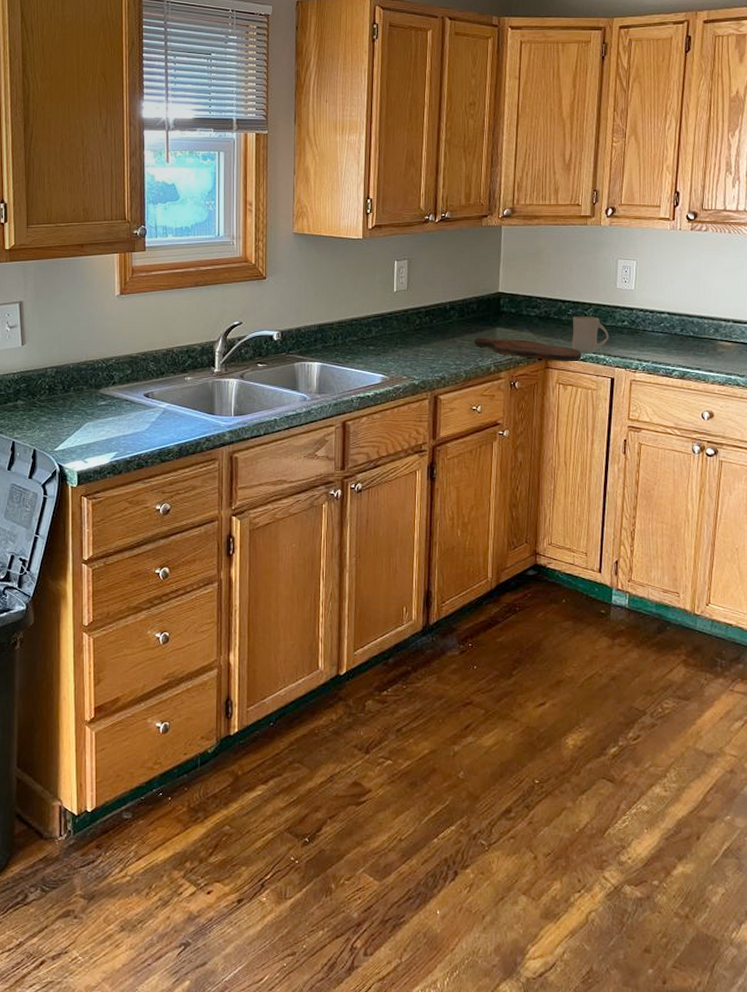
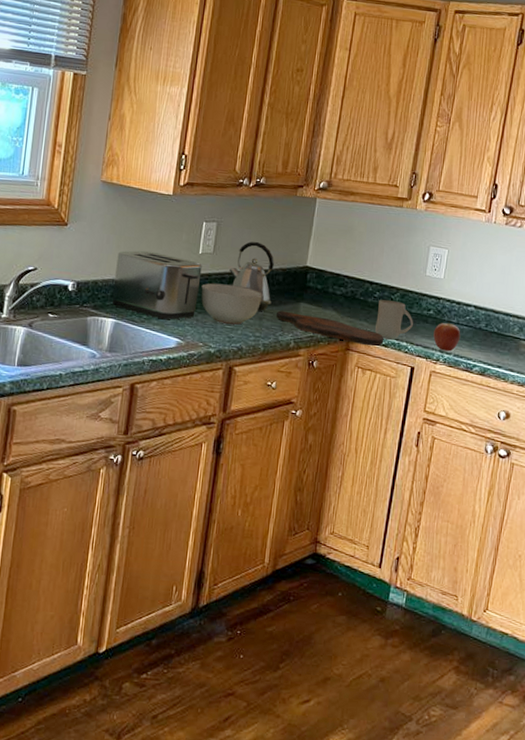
toaster: none [315,294,398,358] -> present [112,250,202,320]
bowl: none [399,318,459,355] -> present [201,283,263,325]
kettle: none [425,275,469,341] -> present [229,242,274,312]
fruit: none [630,330,657,359] -> present [433,321,461,352]

